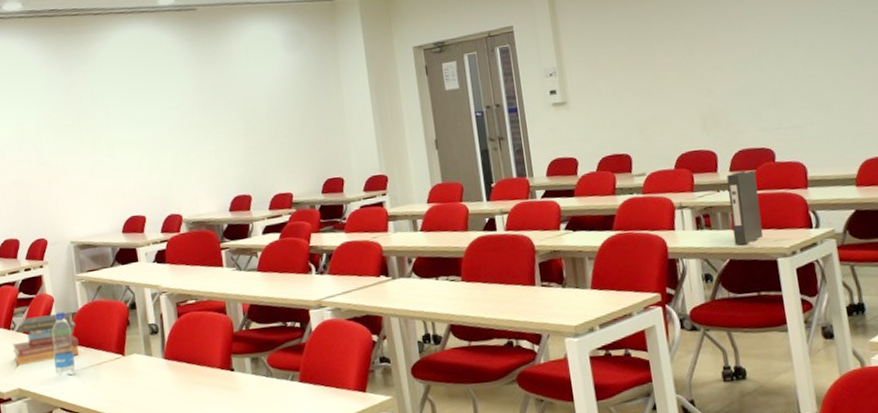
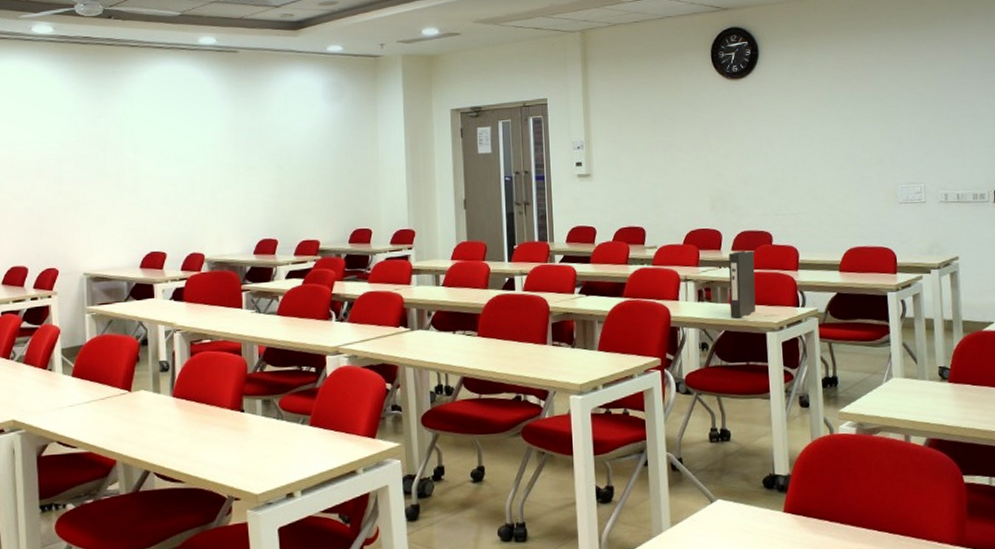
books: present [13,311,79,367] -> none [11,344,83,398]
bottle: present [51,311,75,377] -> none [54,343,77,410]

